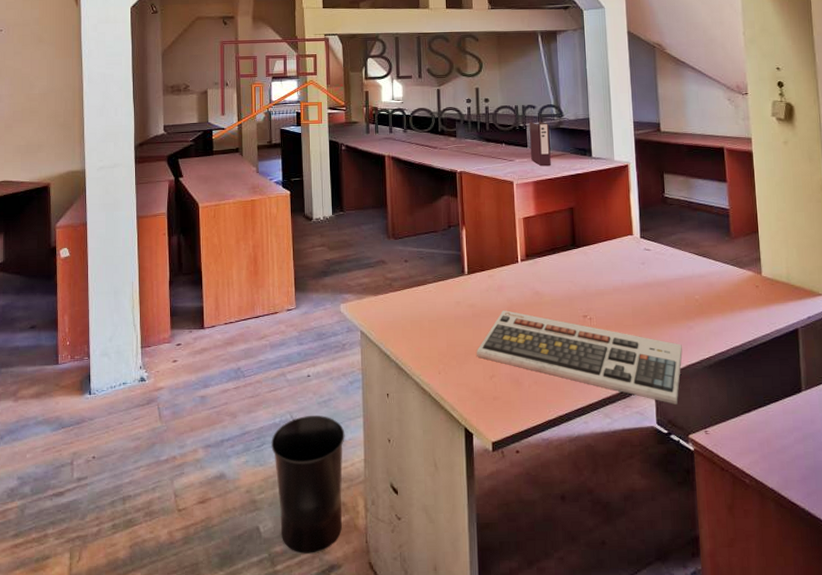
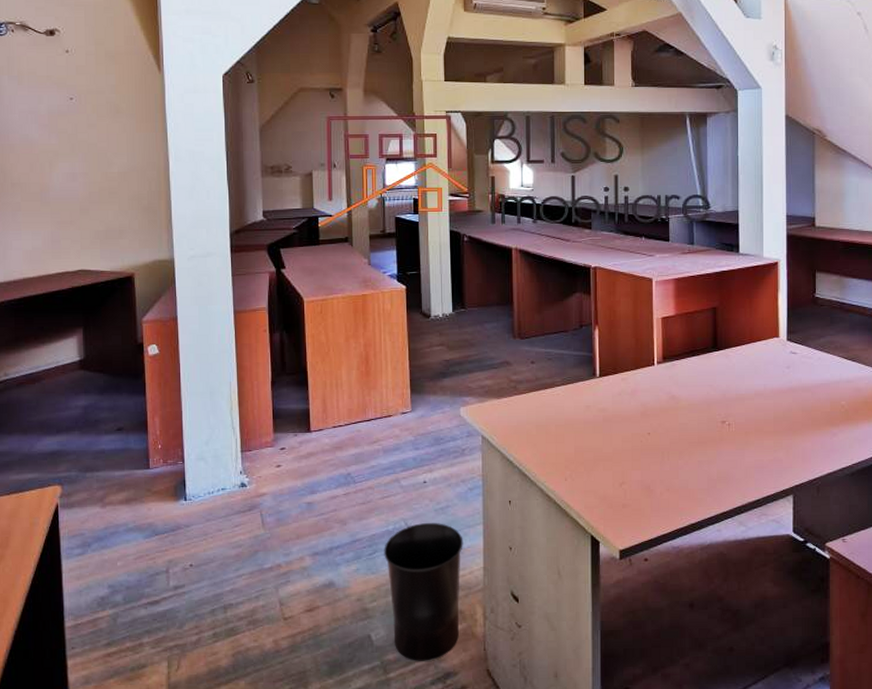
computer keyboard: present [477,310,683,406] -> none [606,415,824,514]
binder: present [529,121,551,167] -> none [673,213,694,263]

